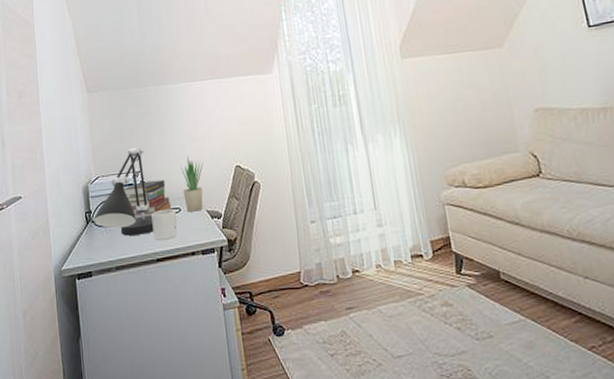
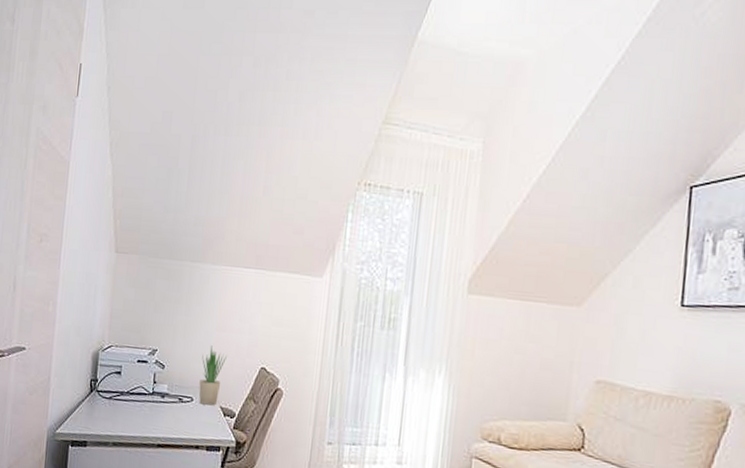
desk lamp: present [94,148,154,236] -> none [98,323,166,417]
books: present [124,179,172,219] -> none [136,361,184,400]
mug: present [150,208,178,240] -> none [158,395,188,427]

